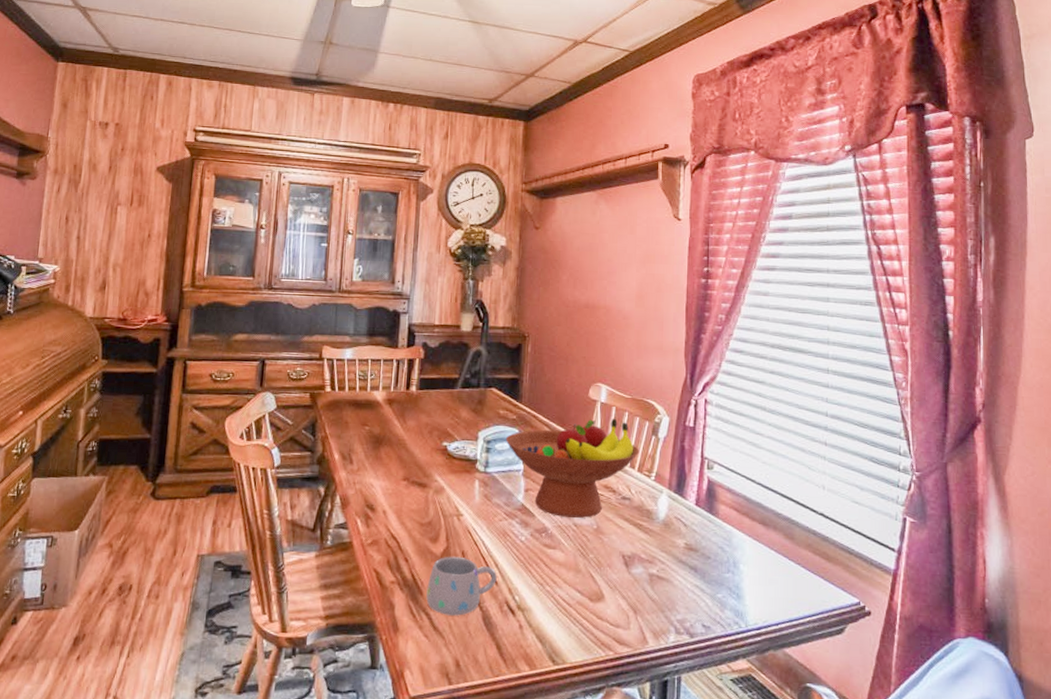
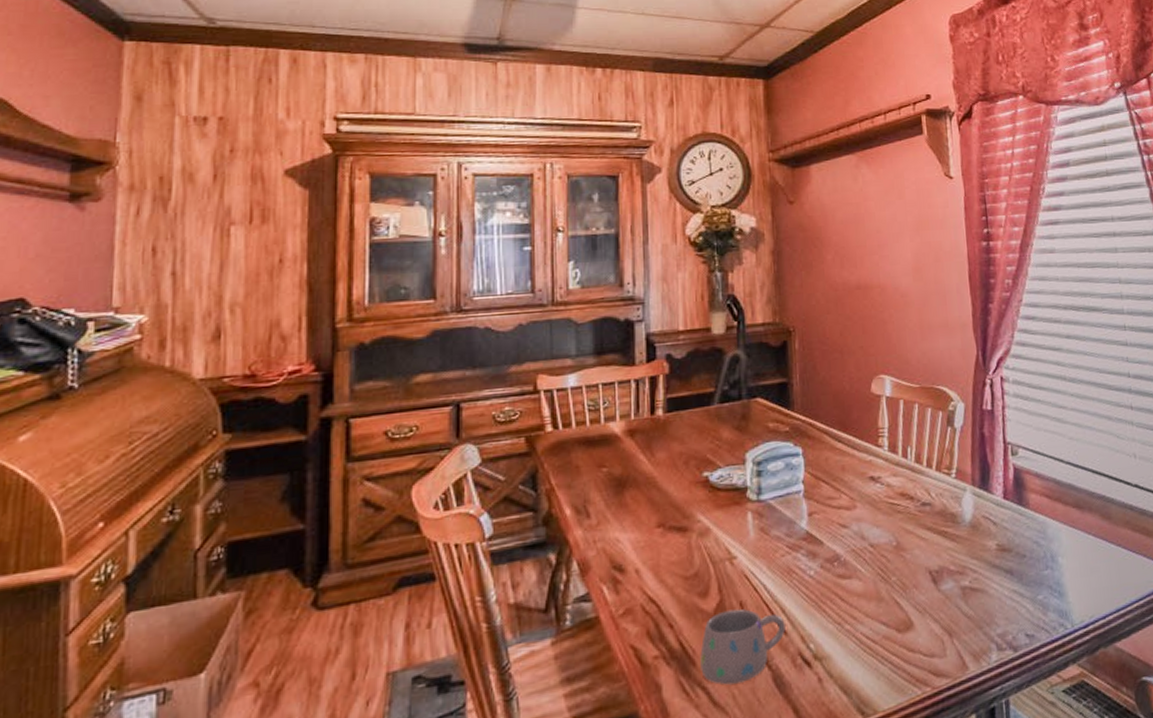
fruit bowl: present [505,418,639,519] -> none [779,412,935,539]

